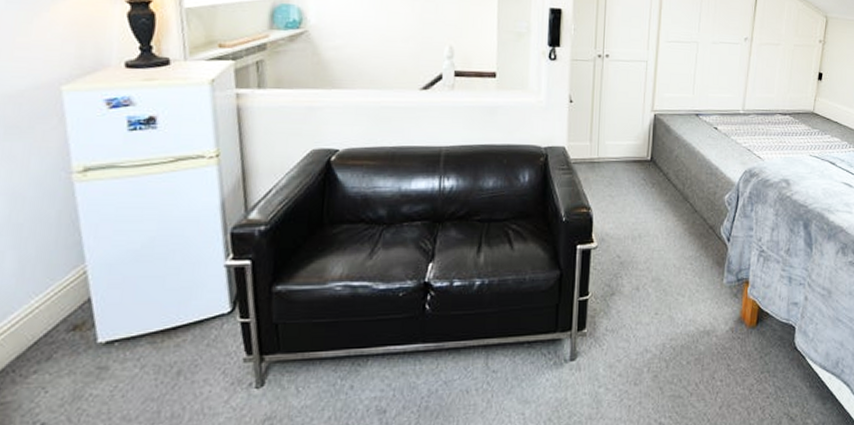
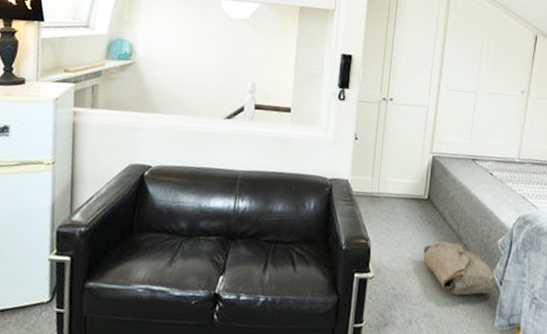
bag: none [648,202,724,256] -> present [423,241,497,295]

